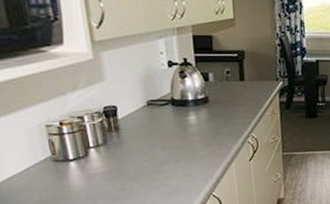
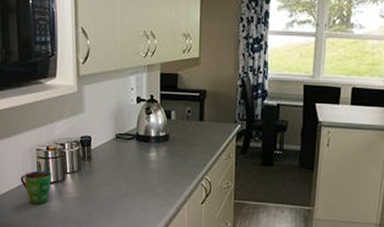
cup: none [27,148,71,186] -> present [20,170,52,204]

